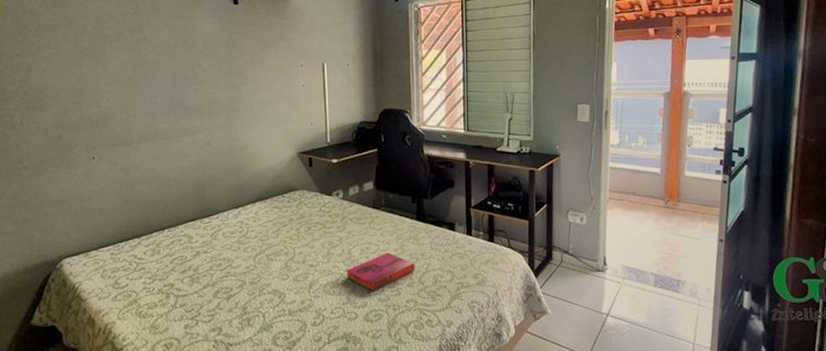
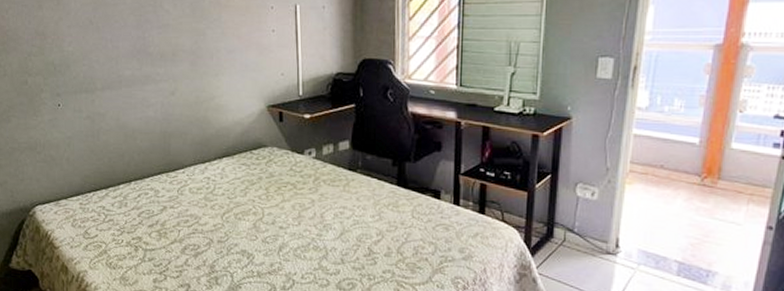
hardback book: present [346,252,415,291] -> none [318,218,393,259]

